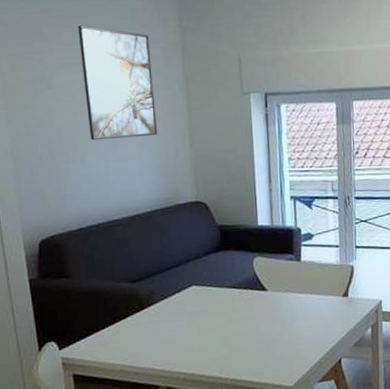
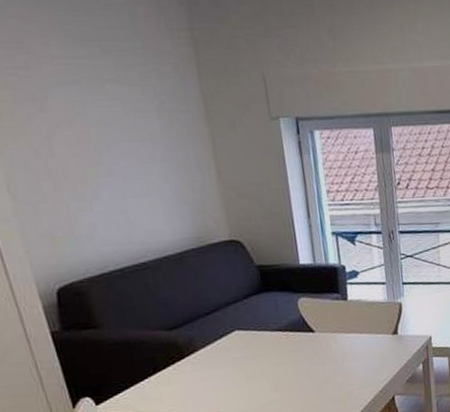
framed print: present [77,25,158,141] -> none [68,34,180,174]

